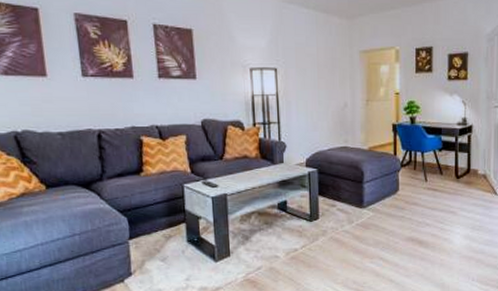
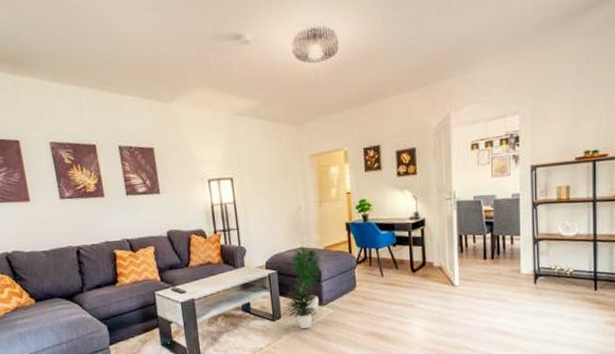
potted plant: none [323,144,366,232] -> present [284,245,322,329]

